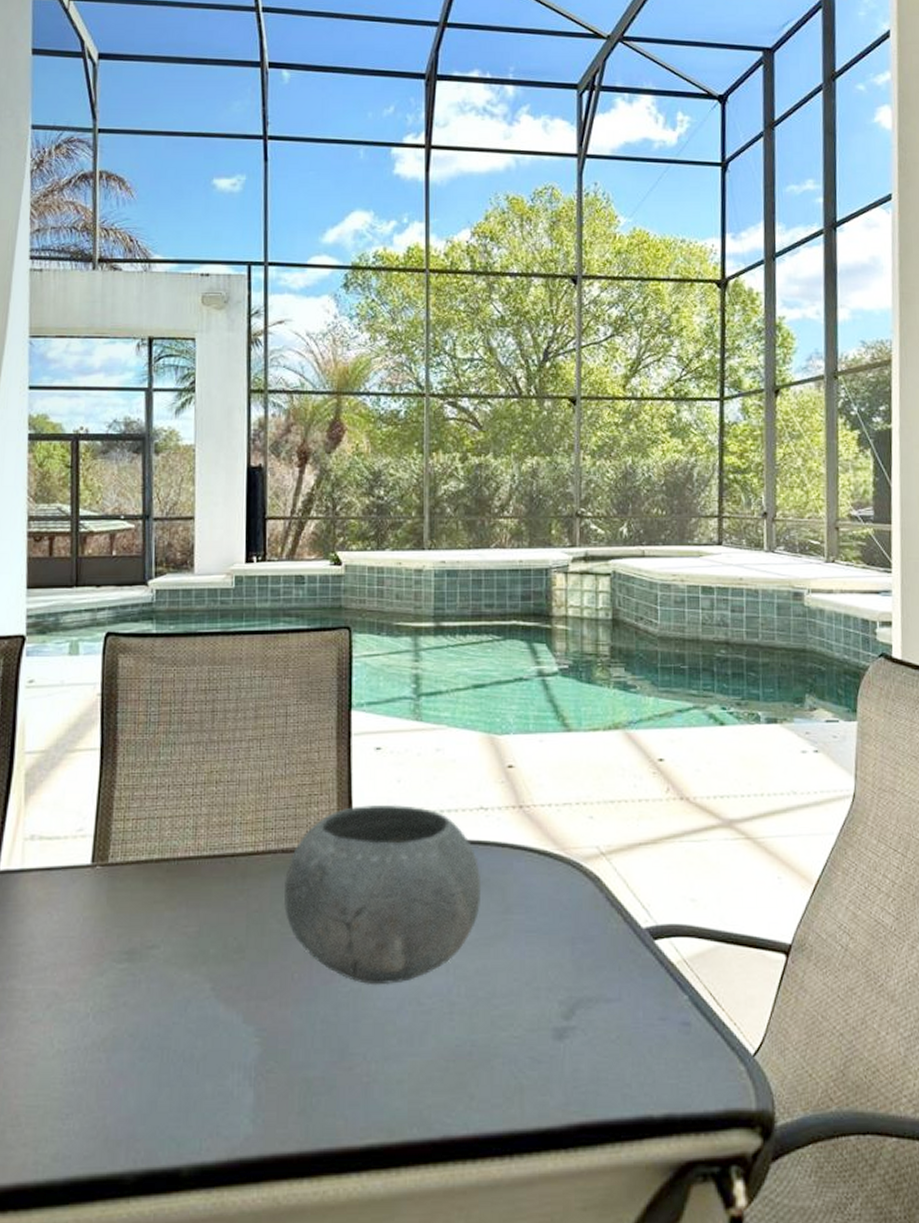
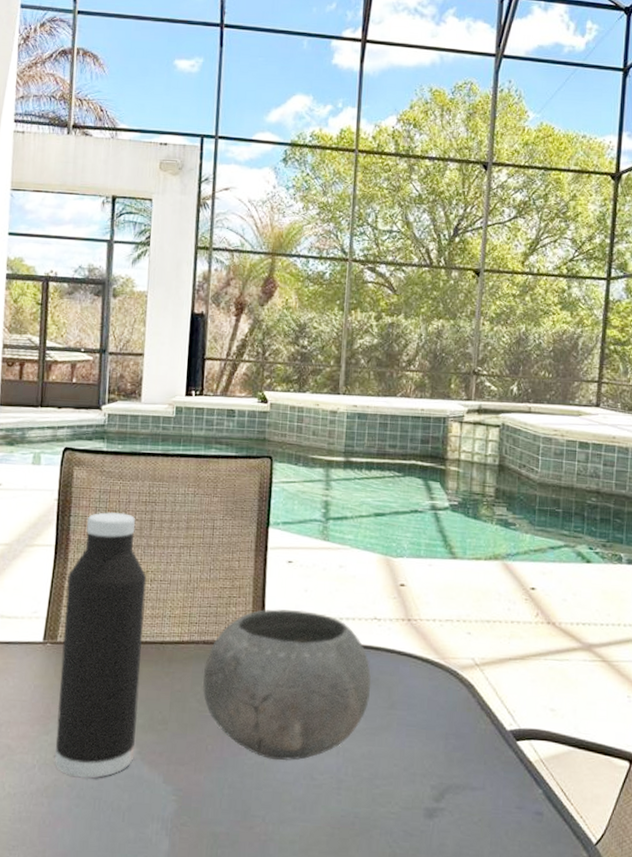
water bottle: none [112,704,211,1025] -> present [55,511,147,779]

